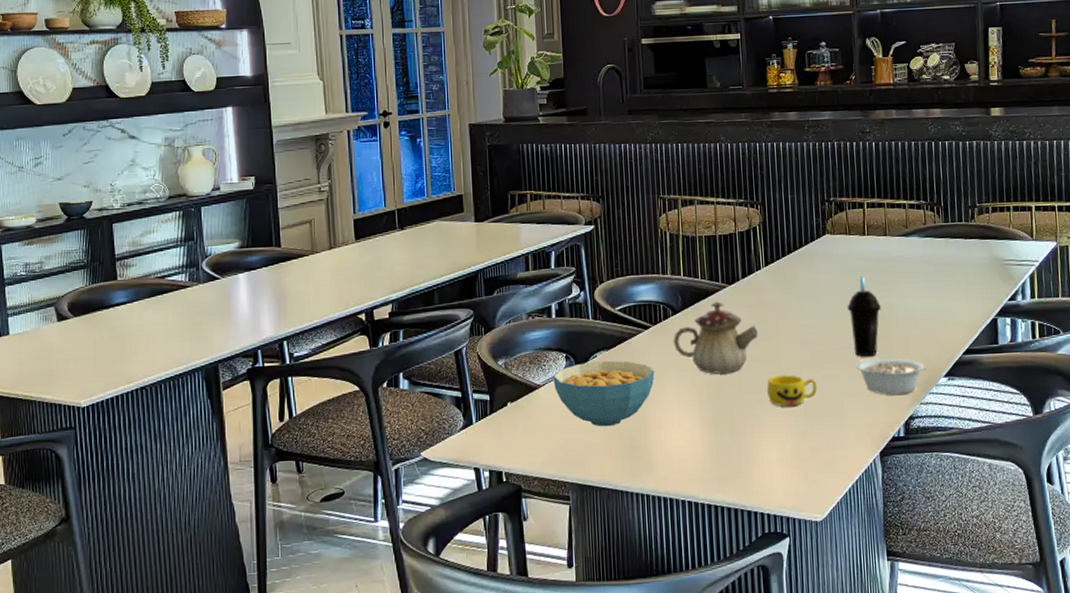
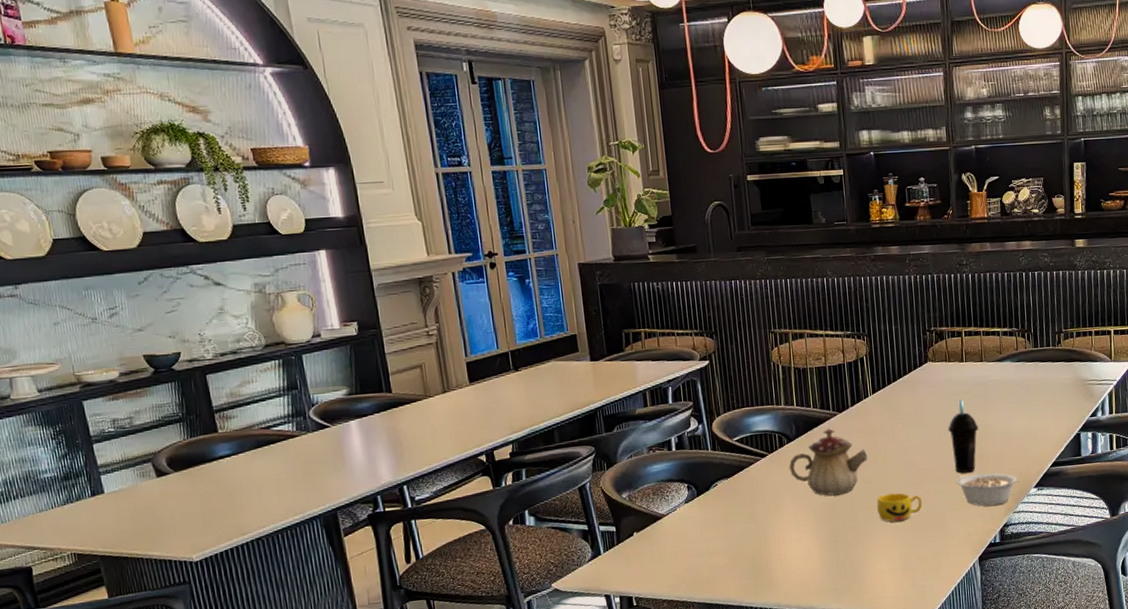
cereal bowl: present [553,361,655,427] -> none [676,488,773,550]

